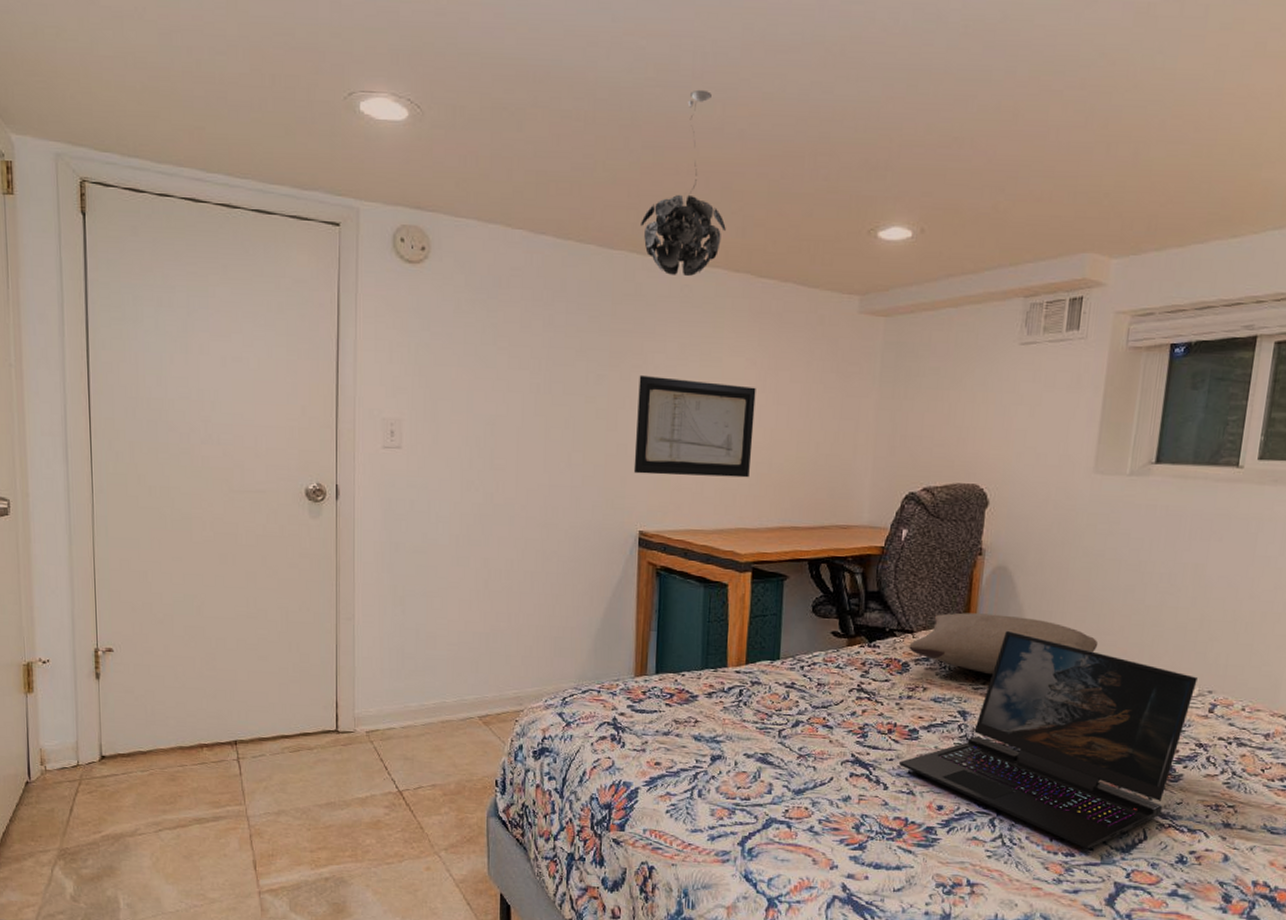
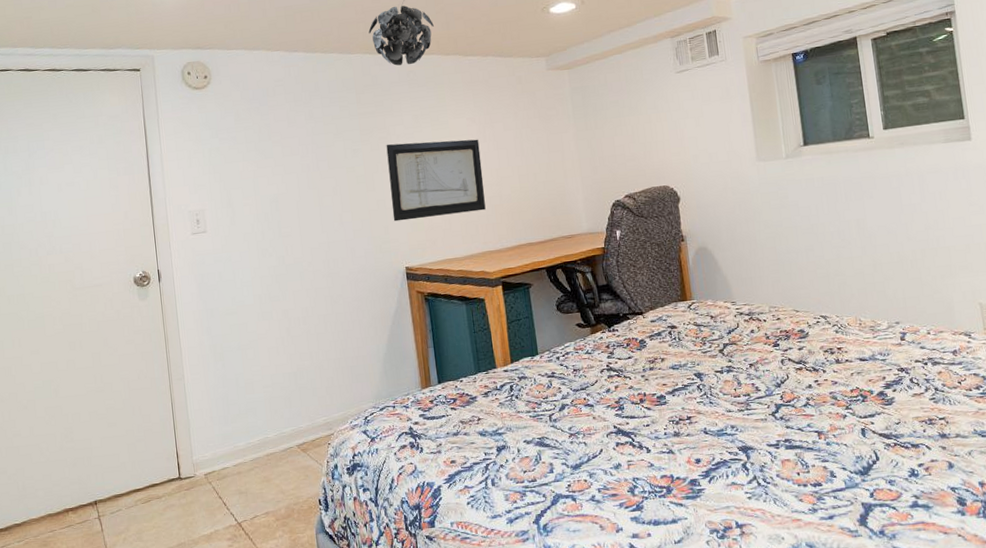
laptop: present [898,630,1198,849] -> none [654,299,886,477]
pillow: present [909,612,1099,675] -> none [641,286,796,339]

